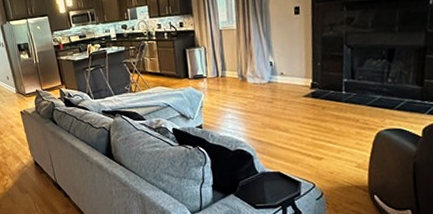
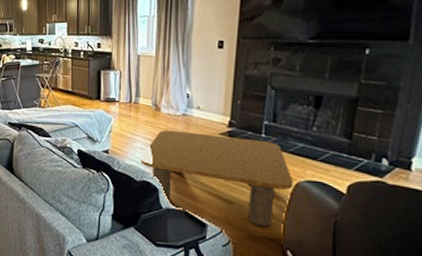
coffee table: none [233,97,375,177] -> present [140,130,293,227]

